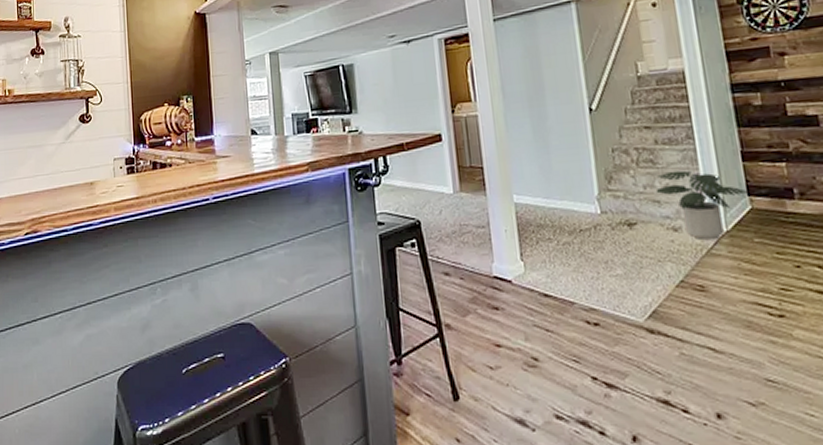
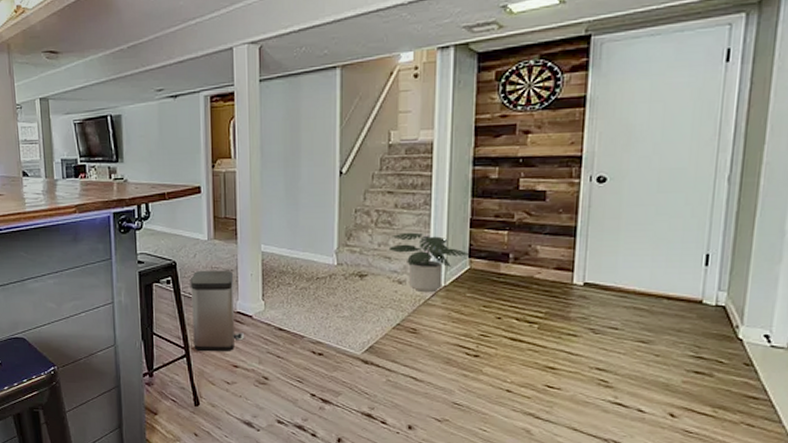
pedal bin: none [437,226,506,329] -> present [190,270,245,352]

